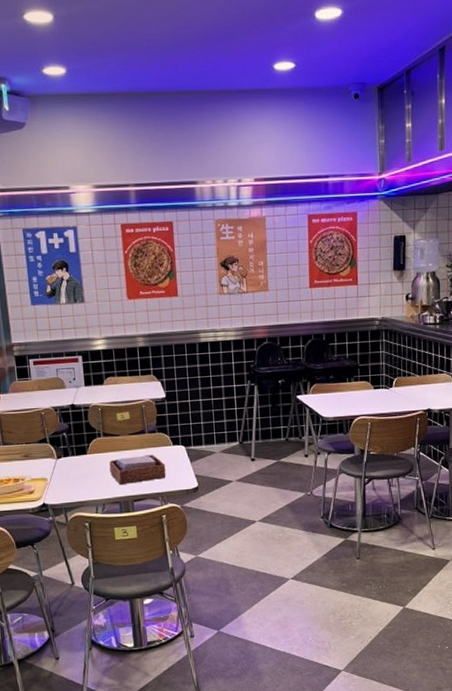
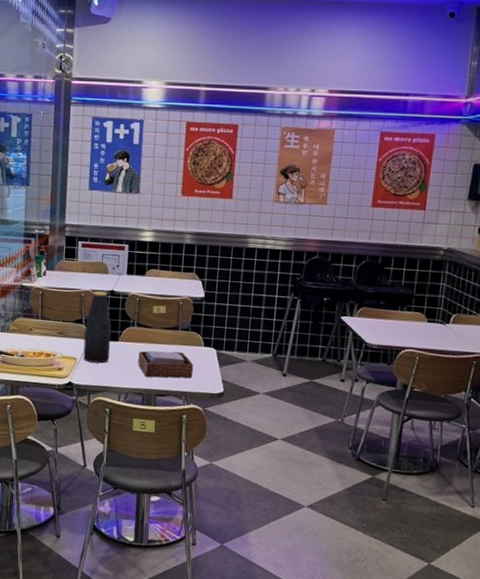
bottle: none [50,406,81,481] -> present [83,291,111,364]

